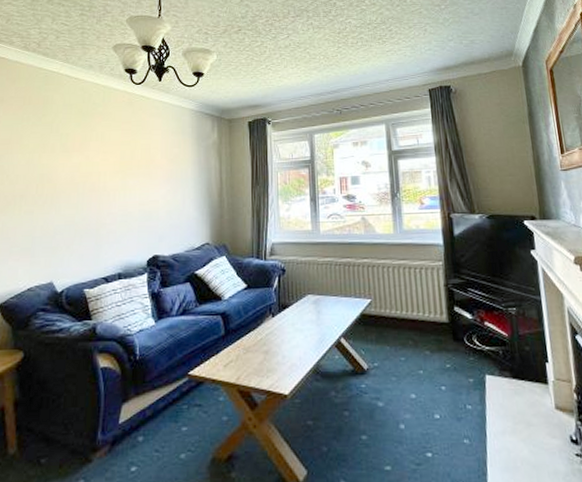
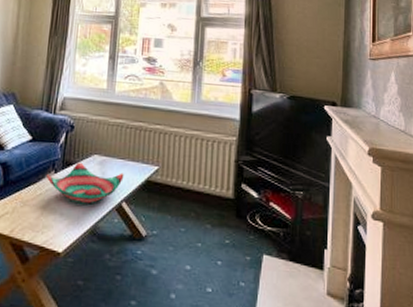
decorative bowl: none [265,304,339,344] -> present [47,162,124,205]

